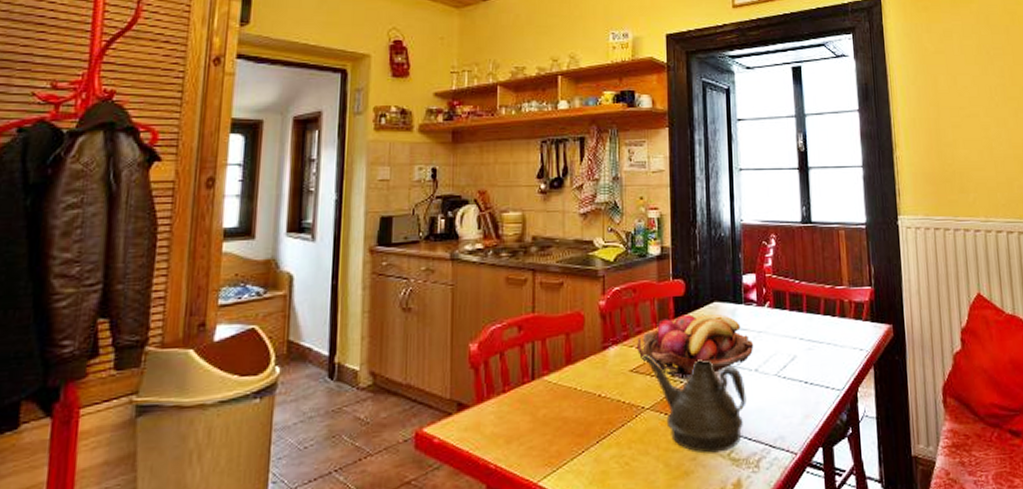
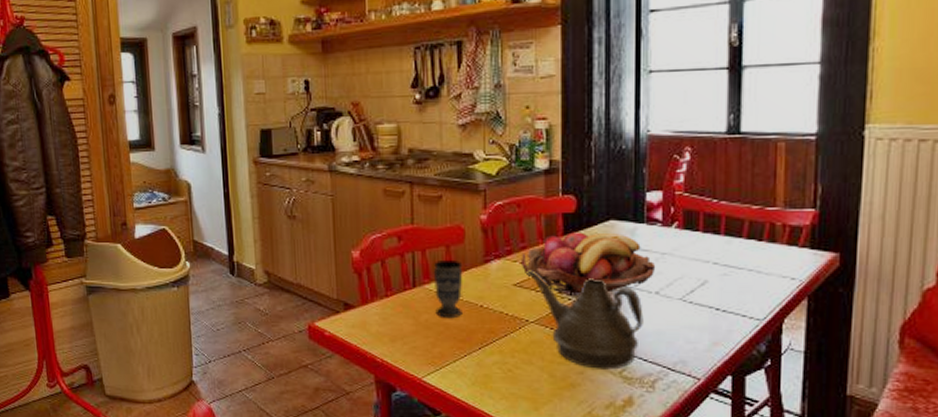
cup: none [552,347,582,412] -> present [433,259,463,319]

